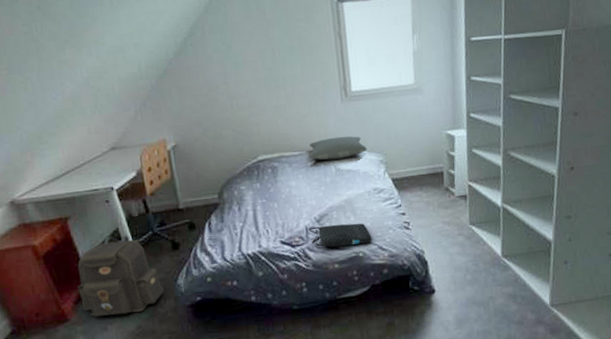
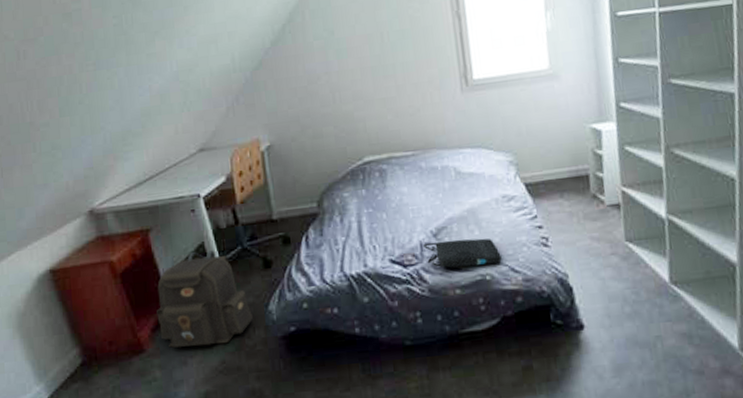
pillow: present [308,136,367,160] -> none [423,132,493,162]

